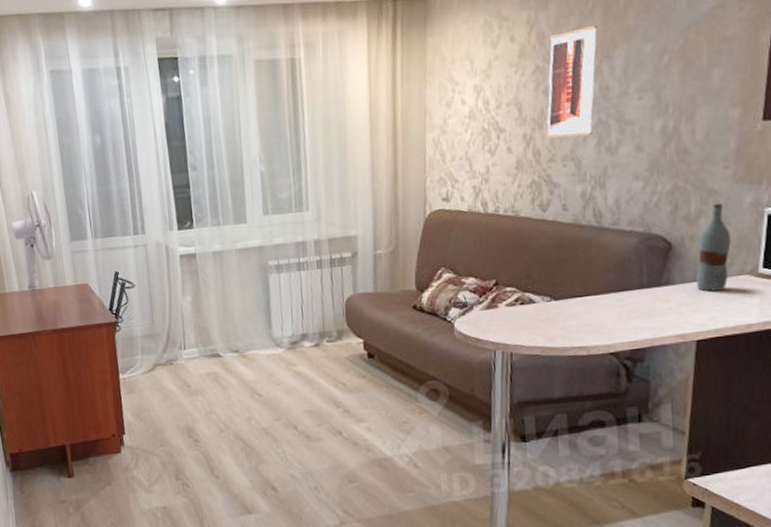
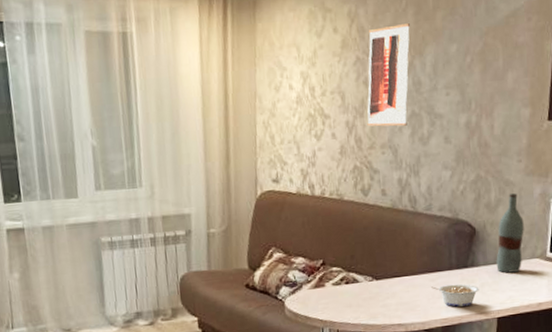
legume: none [618,303,675,329] -> present [431,284,479,307]

